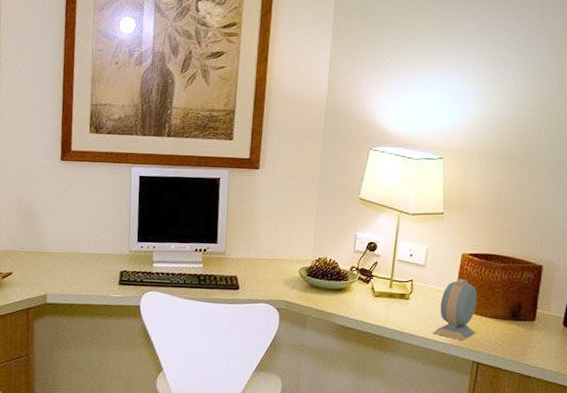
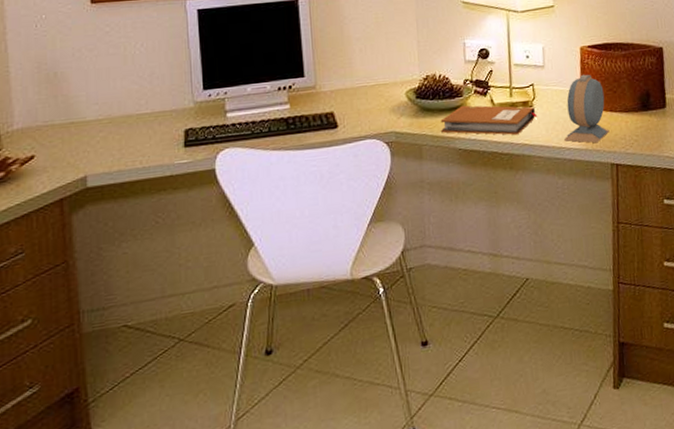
notebook: none [325,288,412,322] -> present [440,105,538,136]

